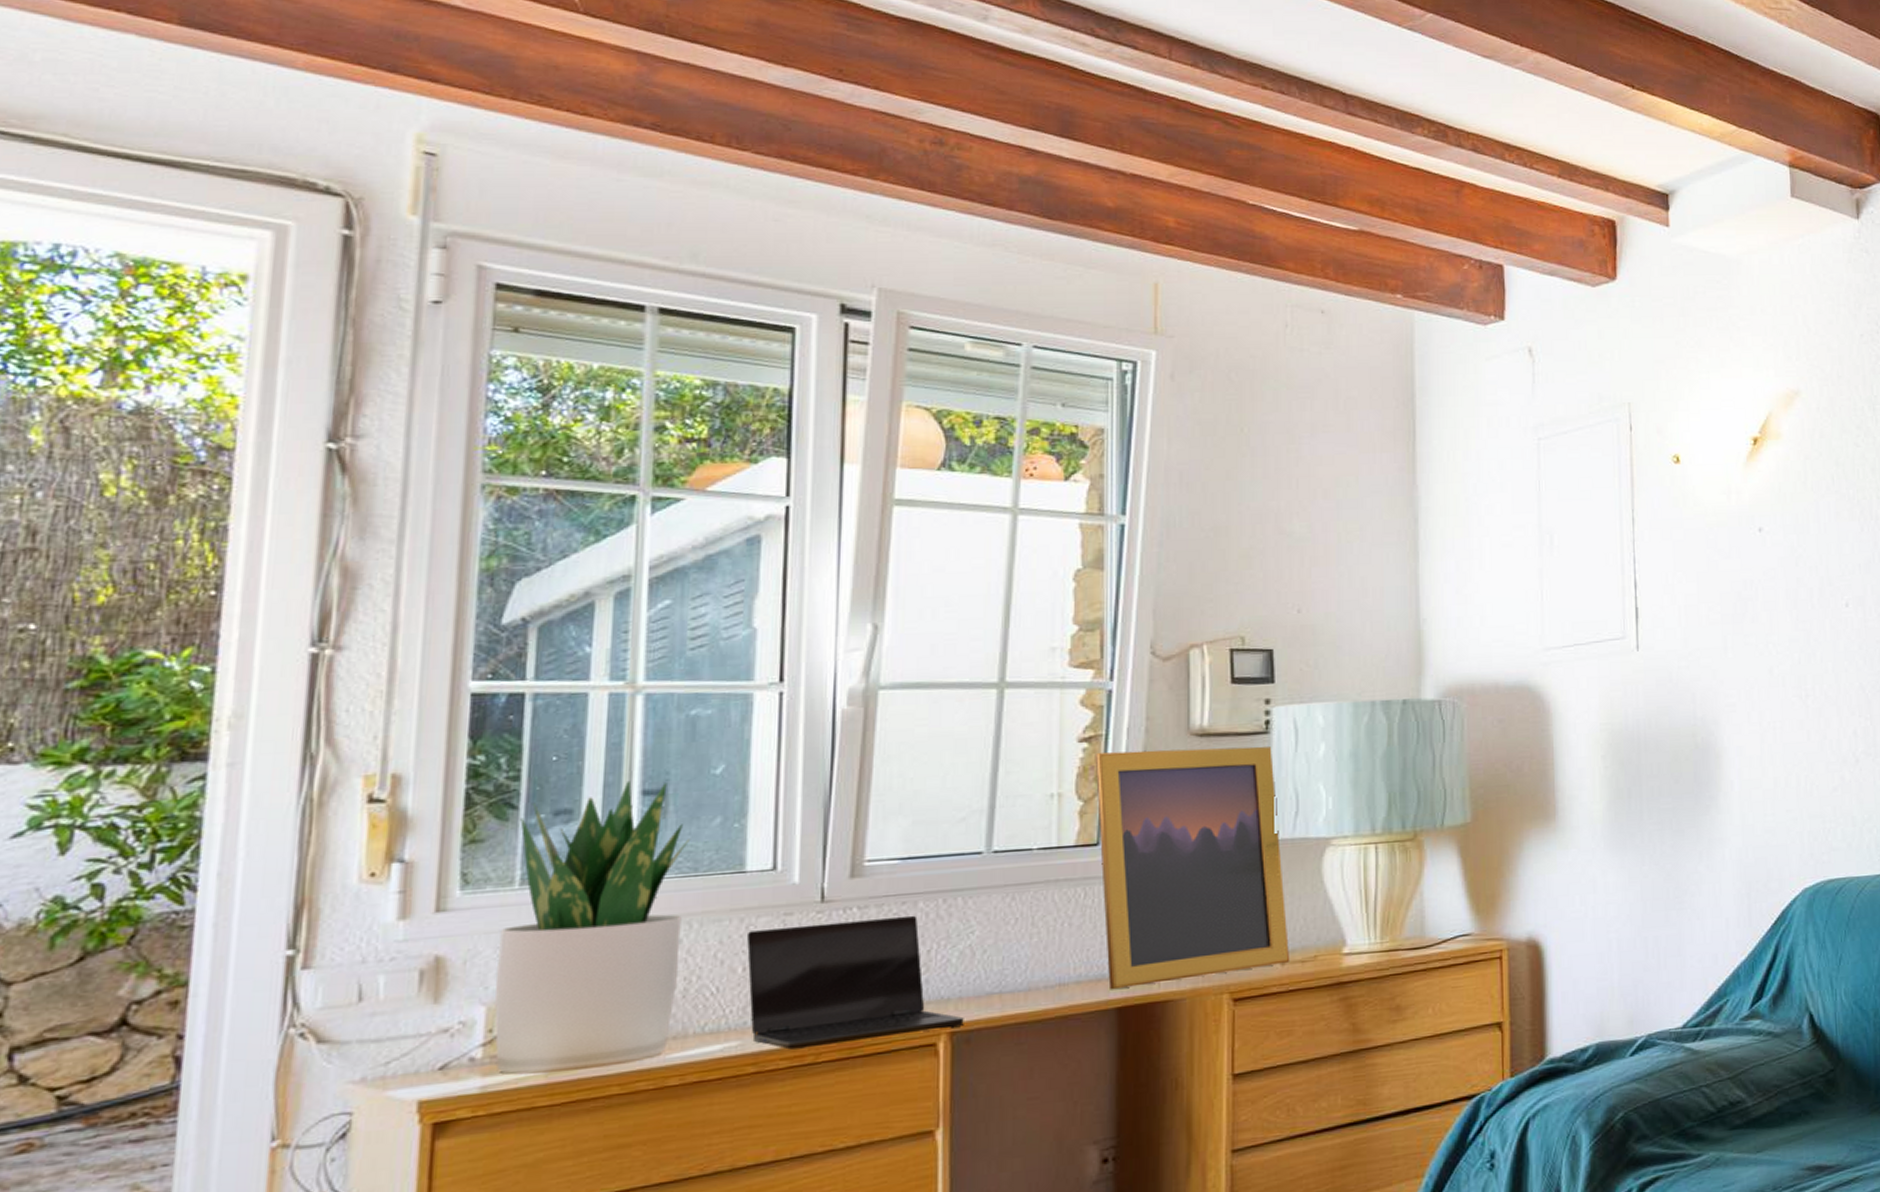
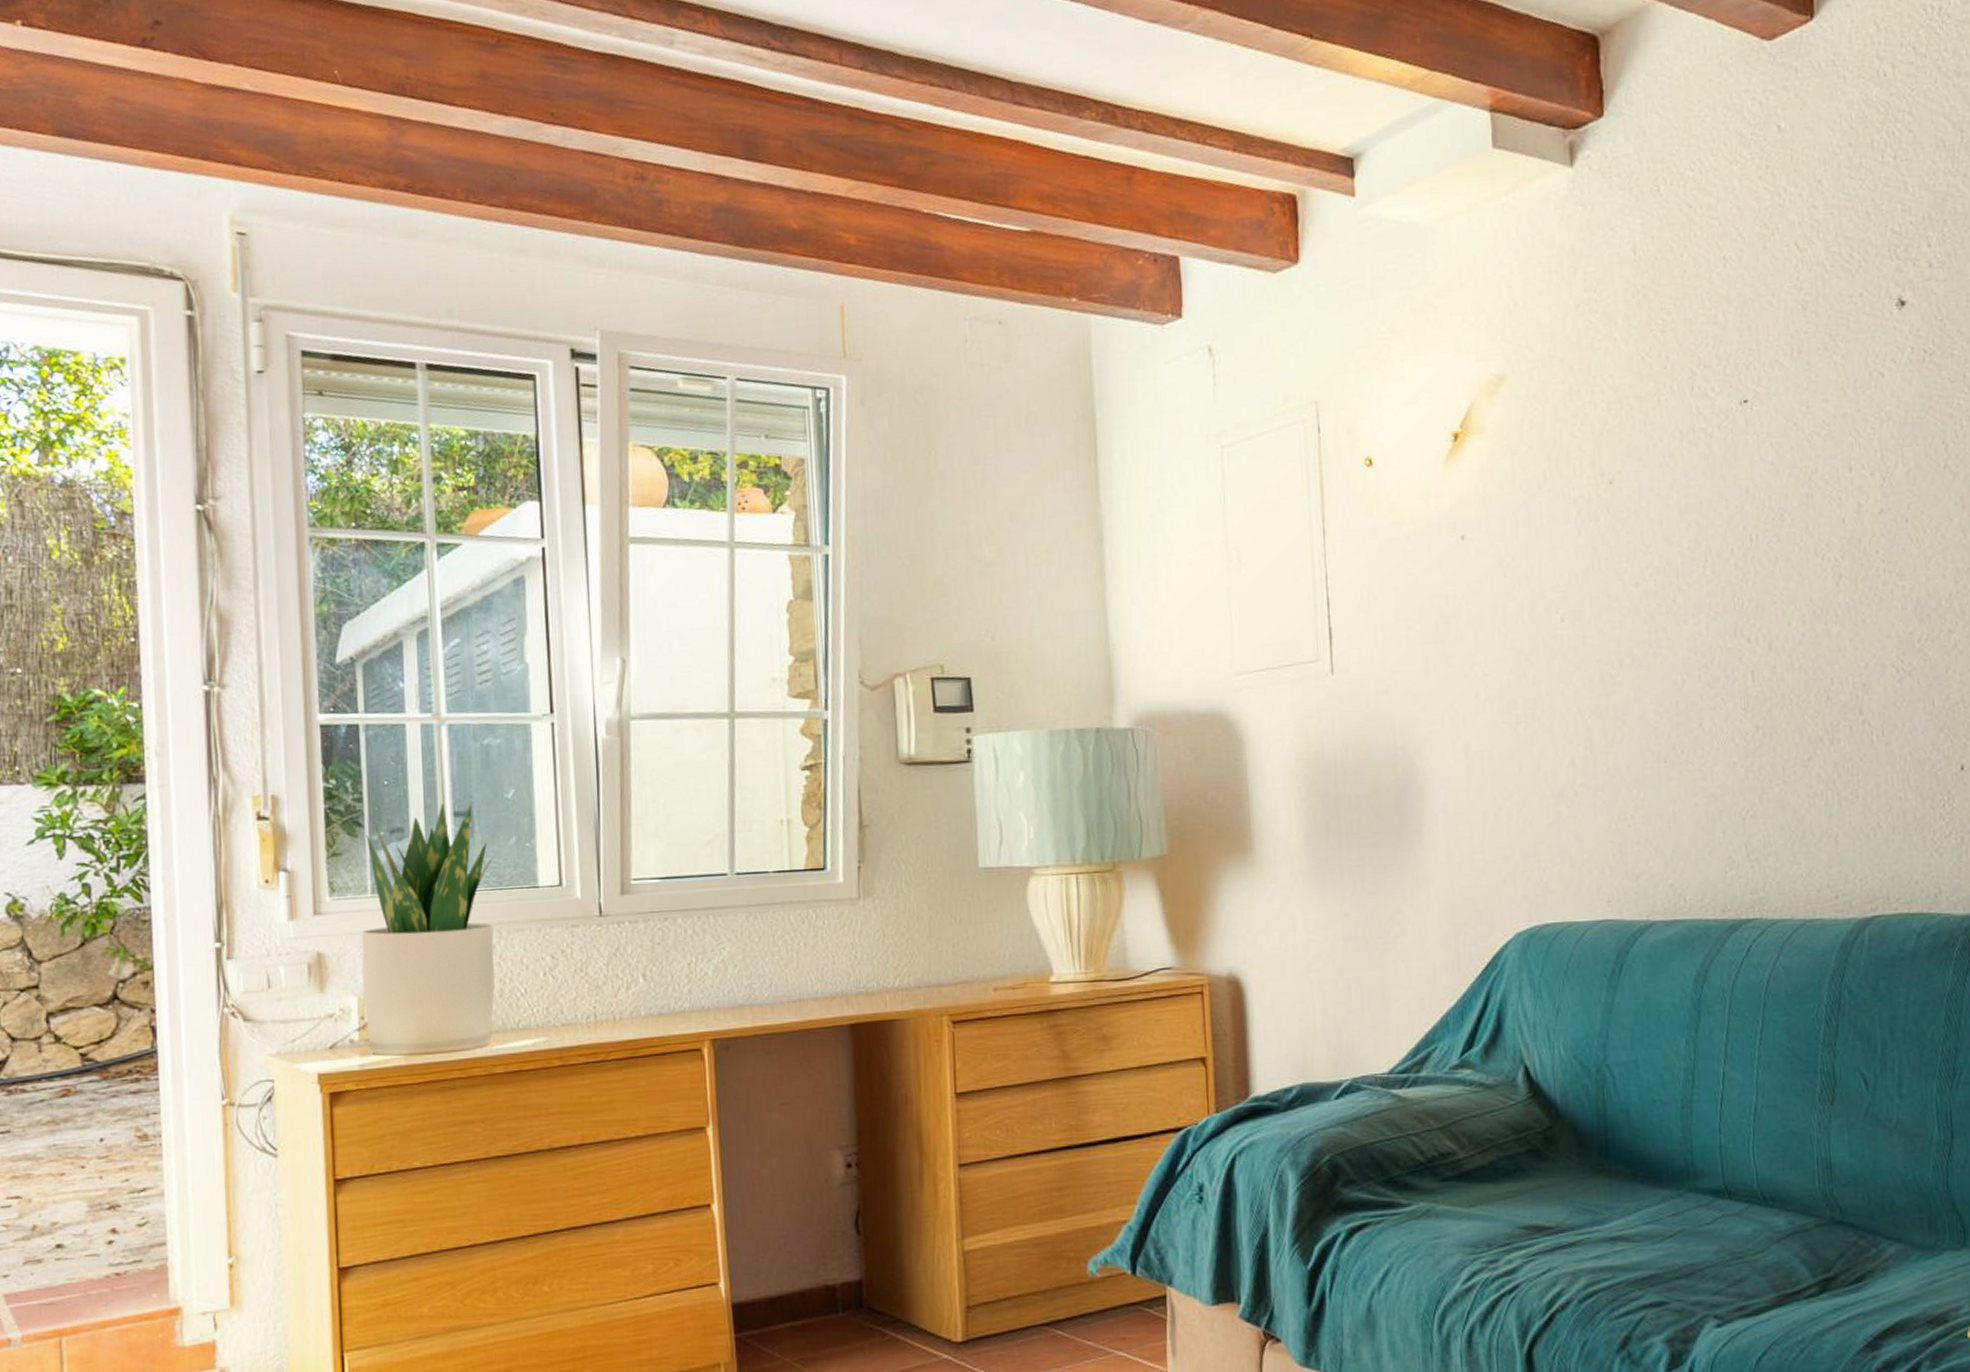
laptop: present [746,915,964,1050] -> none [543,930,723,1047]
picture frame: present [1095,746,1290,990] -> none [816,775,1002,1008]

